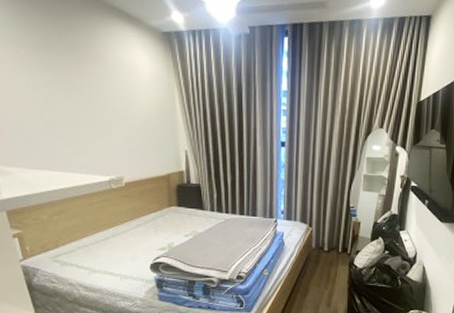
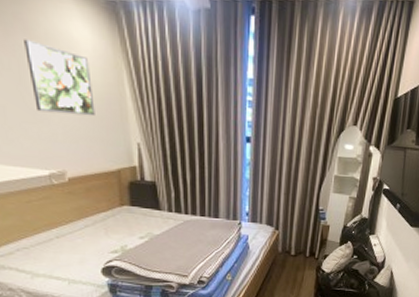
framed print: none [95,67,150,129] -> present [24,39,95,117]

